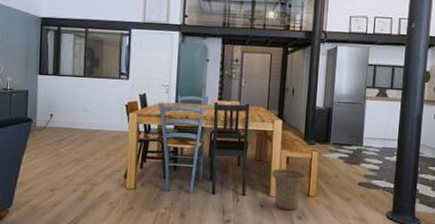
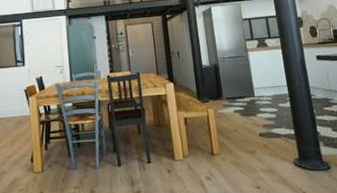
basket: present [270,168,307,211] -> none [171,129,208,173]

